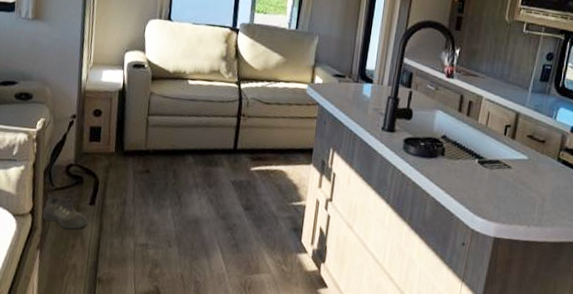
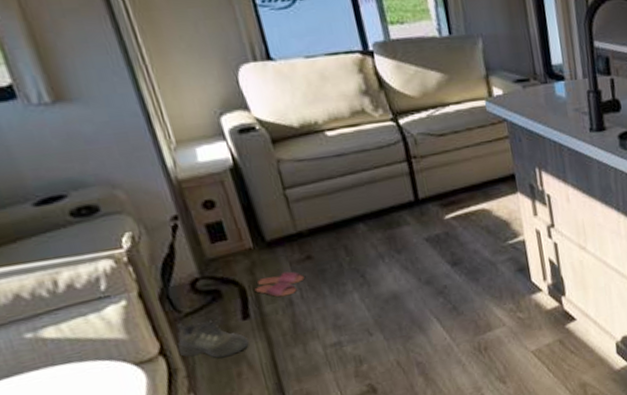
slippers: none [104,177,140,197] -> present [254,271,305,297]

